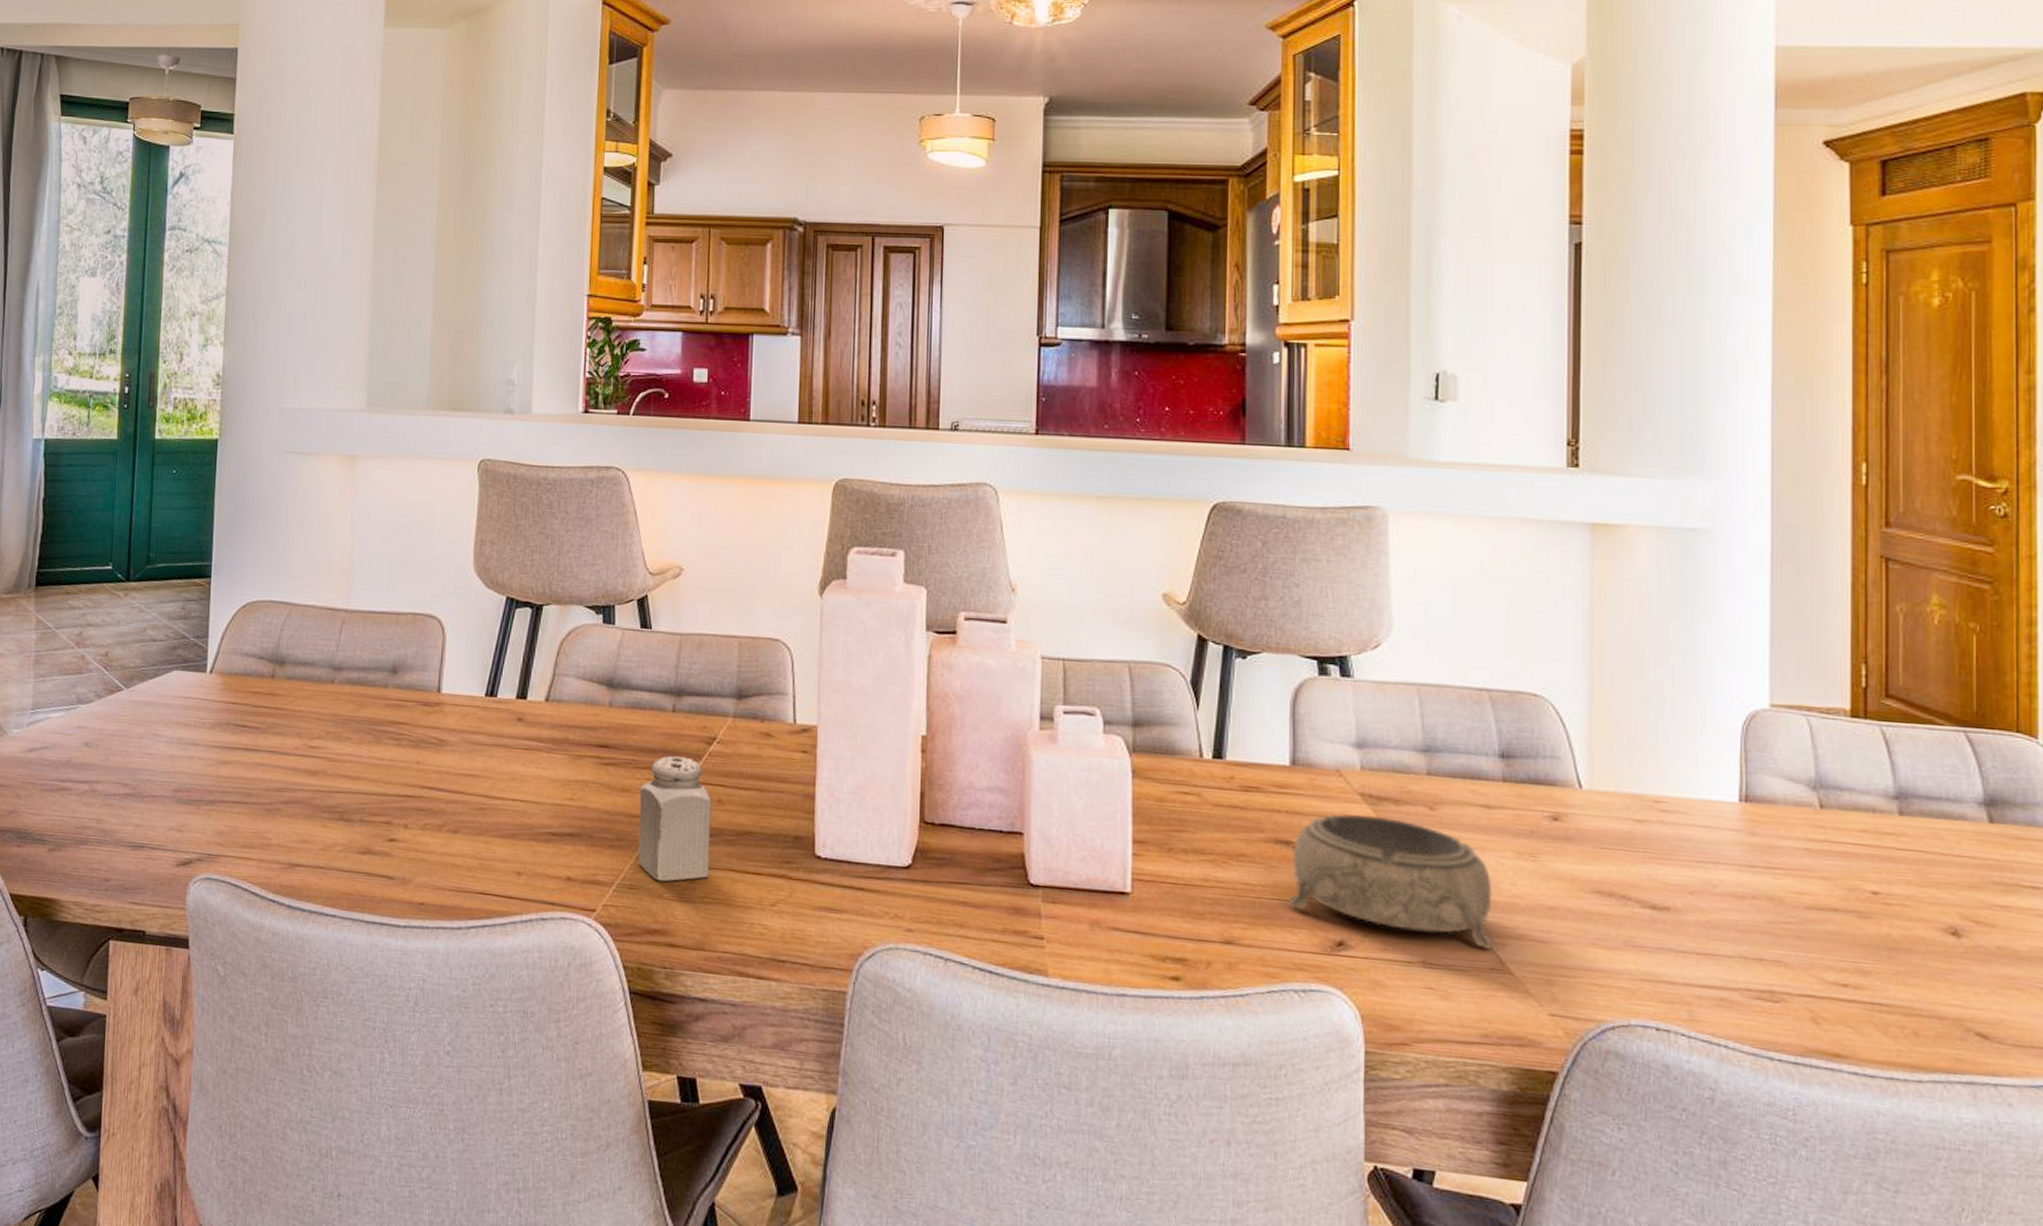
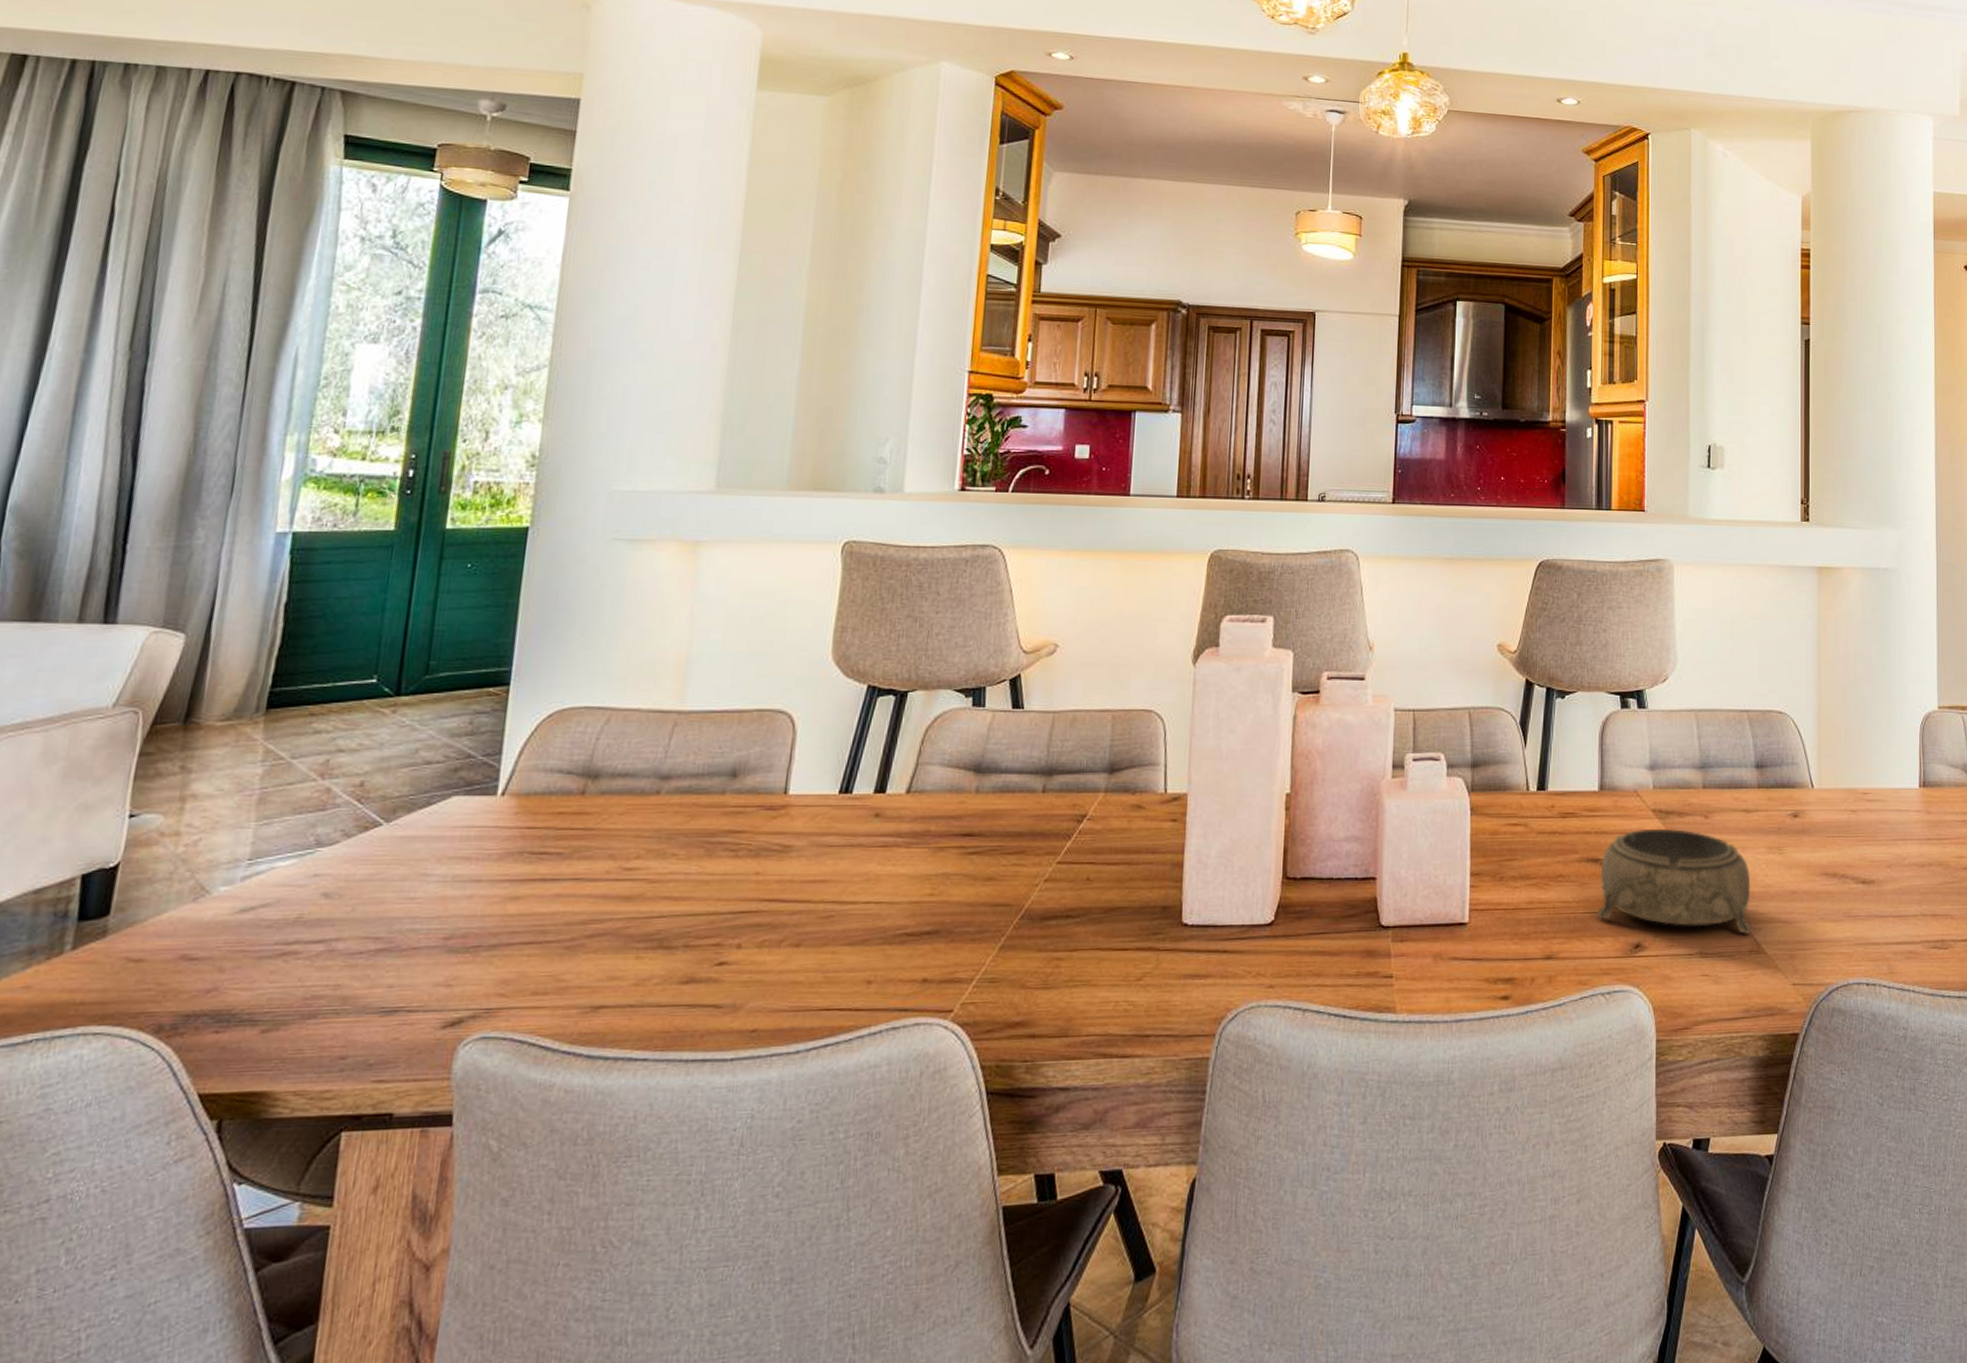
salt shaker: present [638,756,712,882] -> none [1000,837,1081,971]

